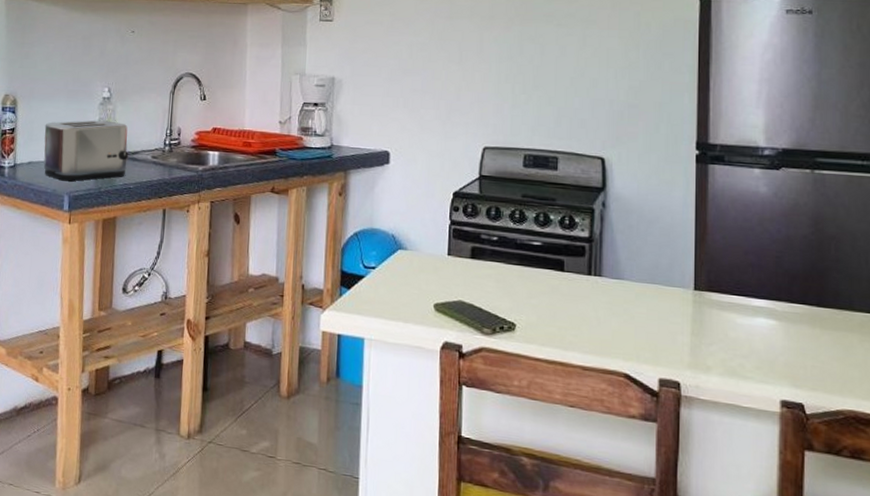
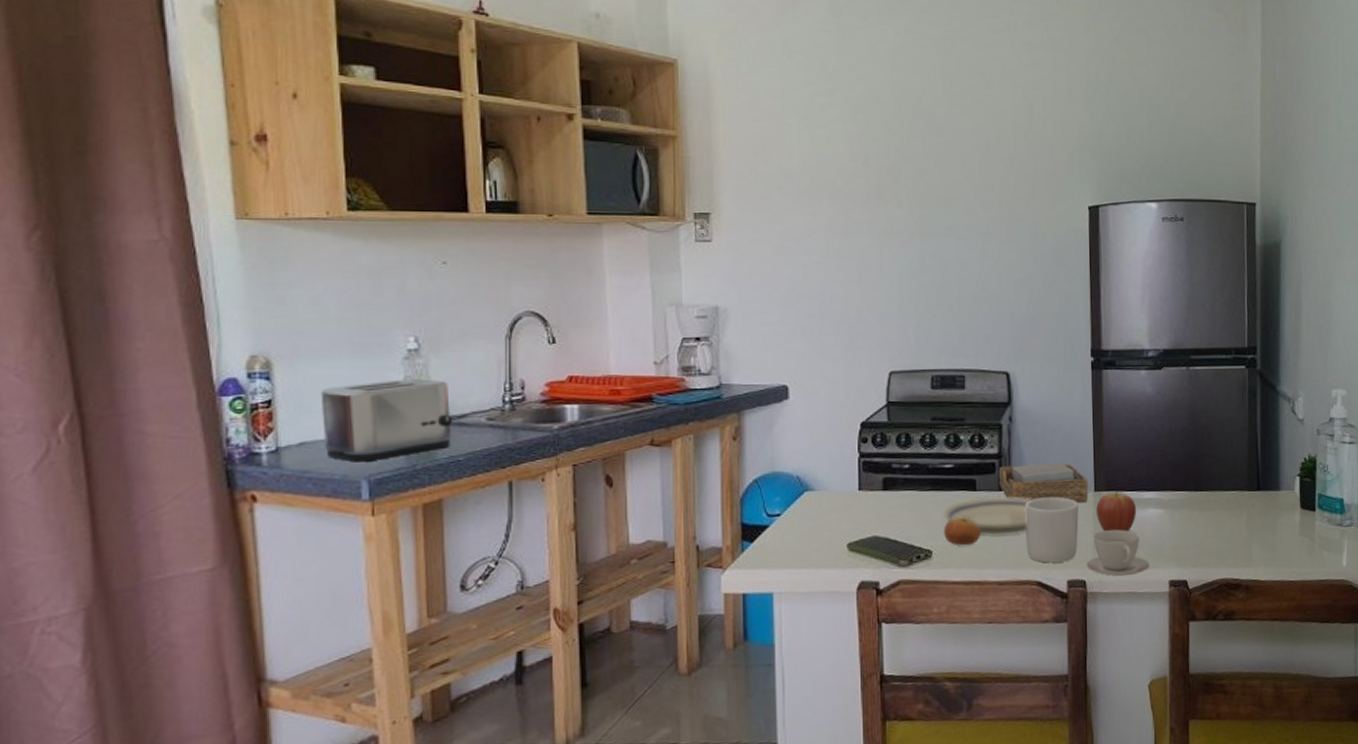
plate: none [528,279,624,321] -> present [942,497,1033,534]
fruit: none [529,294,567,325] -> present [944,516,981,546]
napkin holder: none [588,250,687,299] -> present [998,463,1088,502]
mug: none [614,287,675,359] -> present [1025,496,1079,563]
teacup: none [682,332,757,386] -> present [1086,529,1150,577]
fruit: none [695,293,744,339] -> present [1096,491,1137,532]

